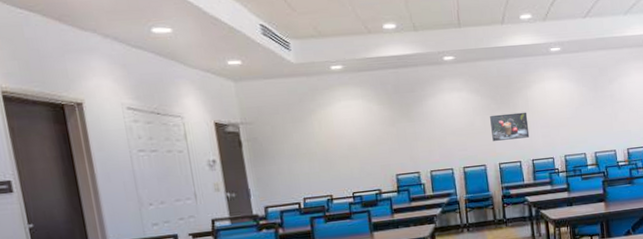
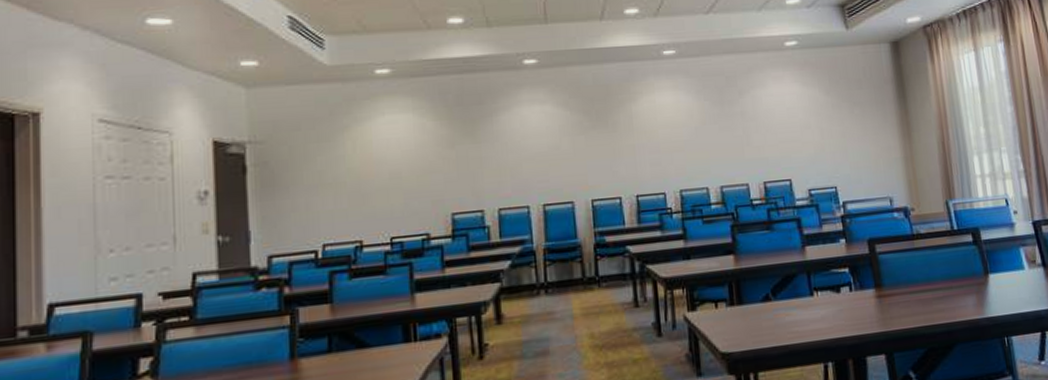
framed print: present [490,112,530,141] -> none [581,132,634,170]

